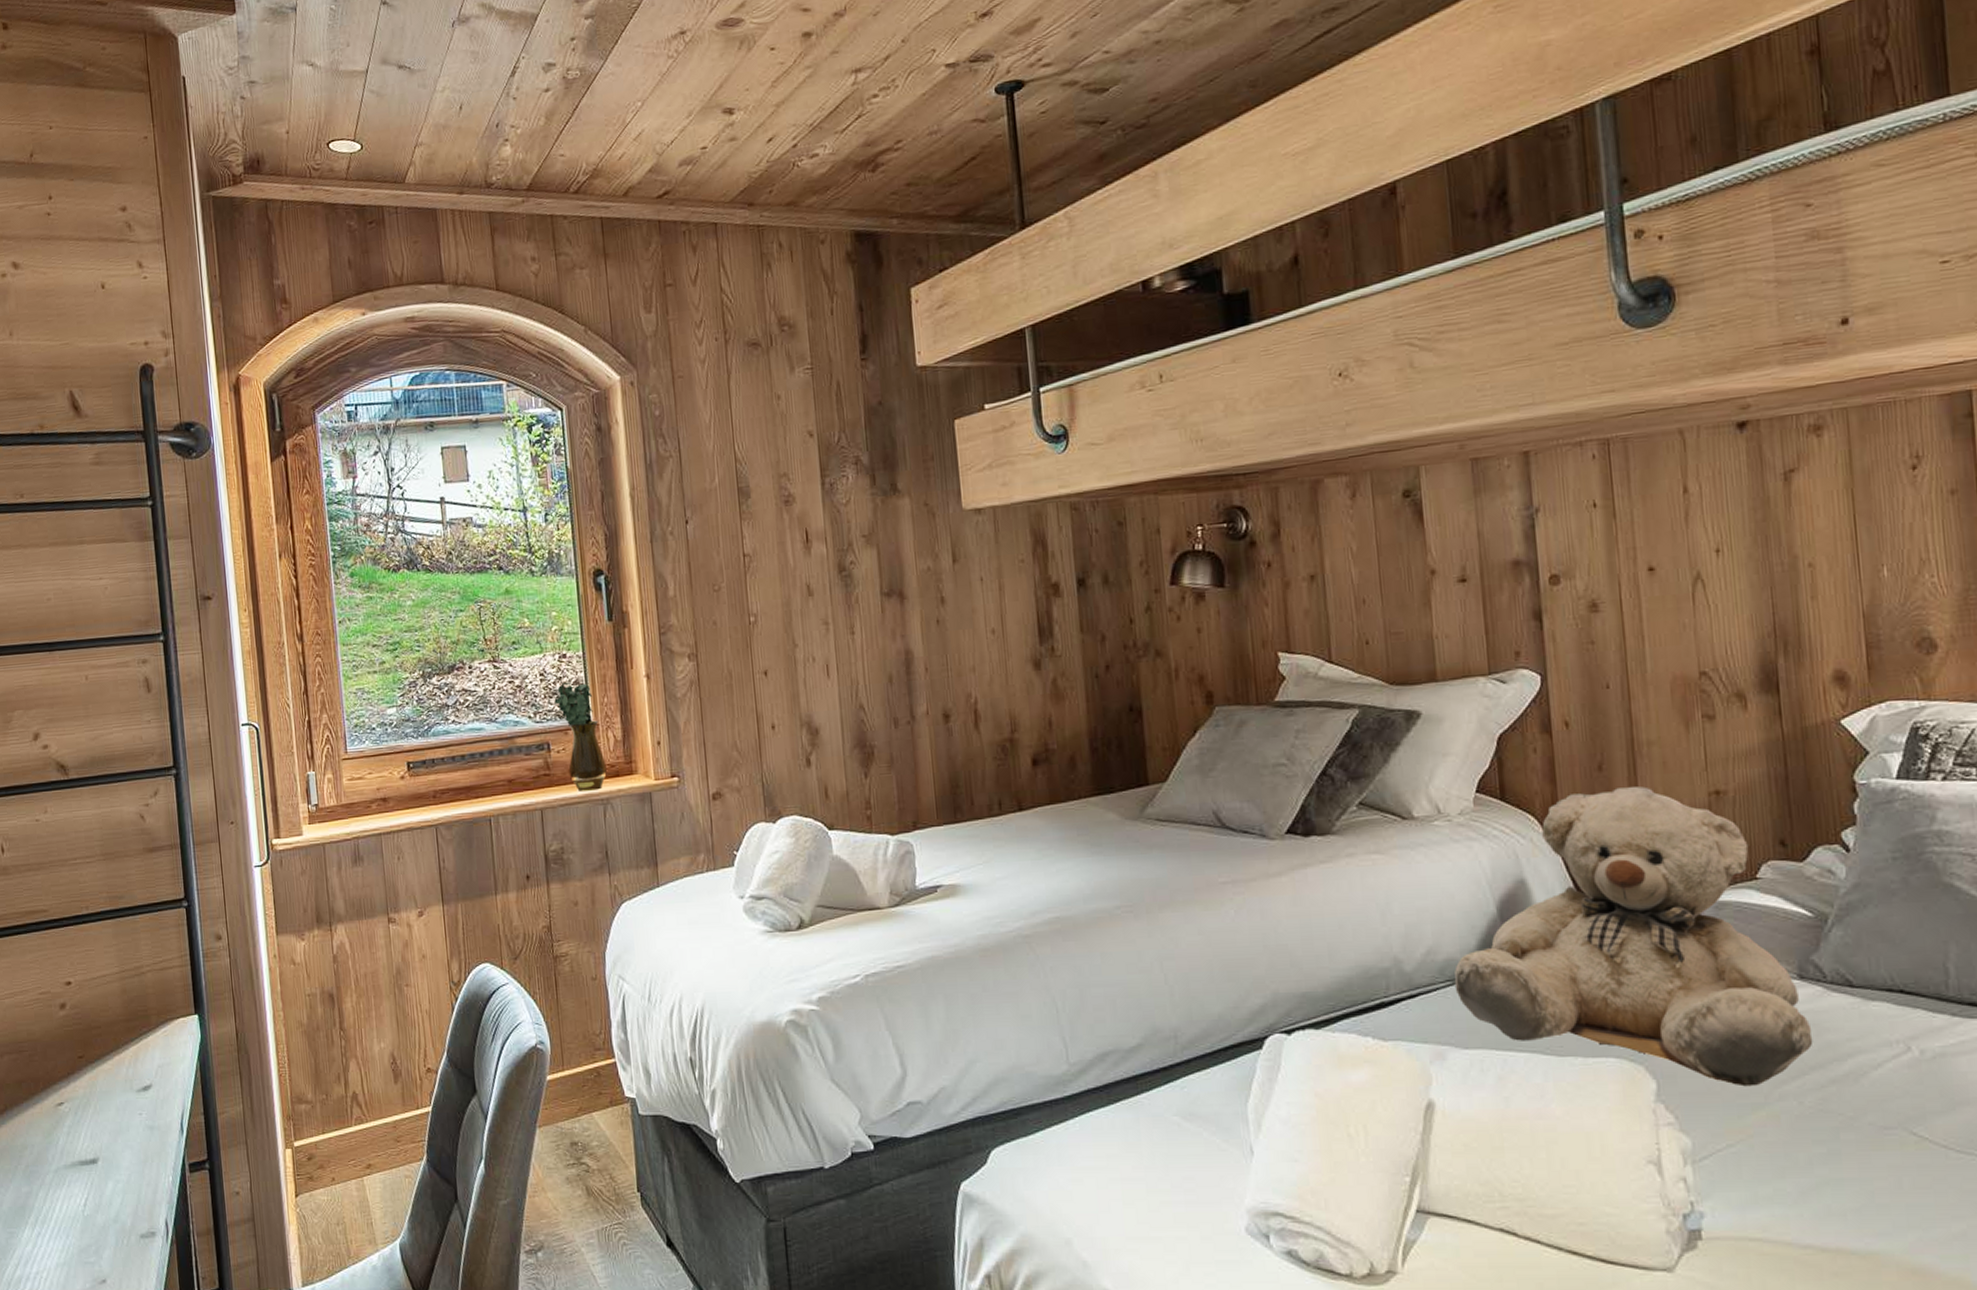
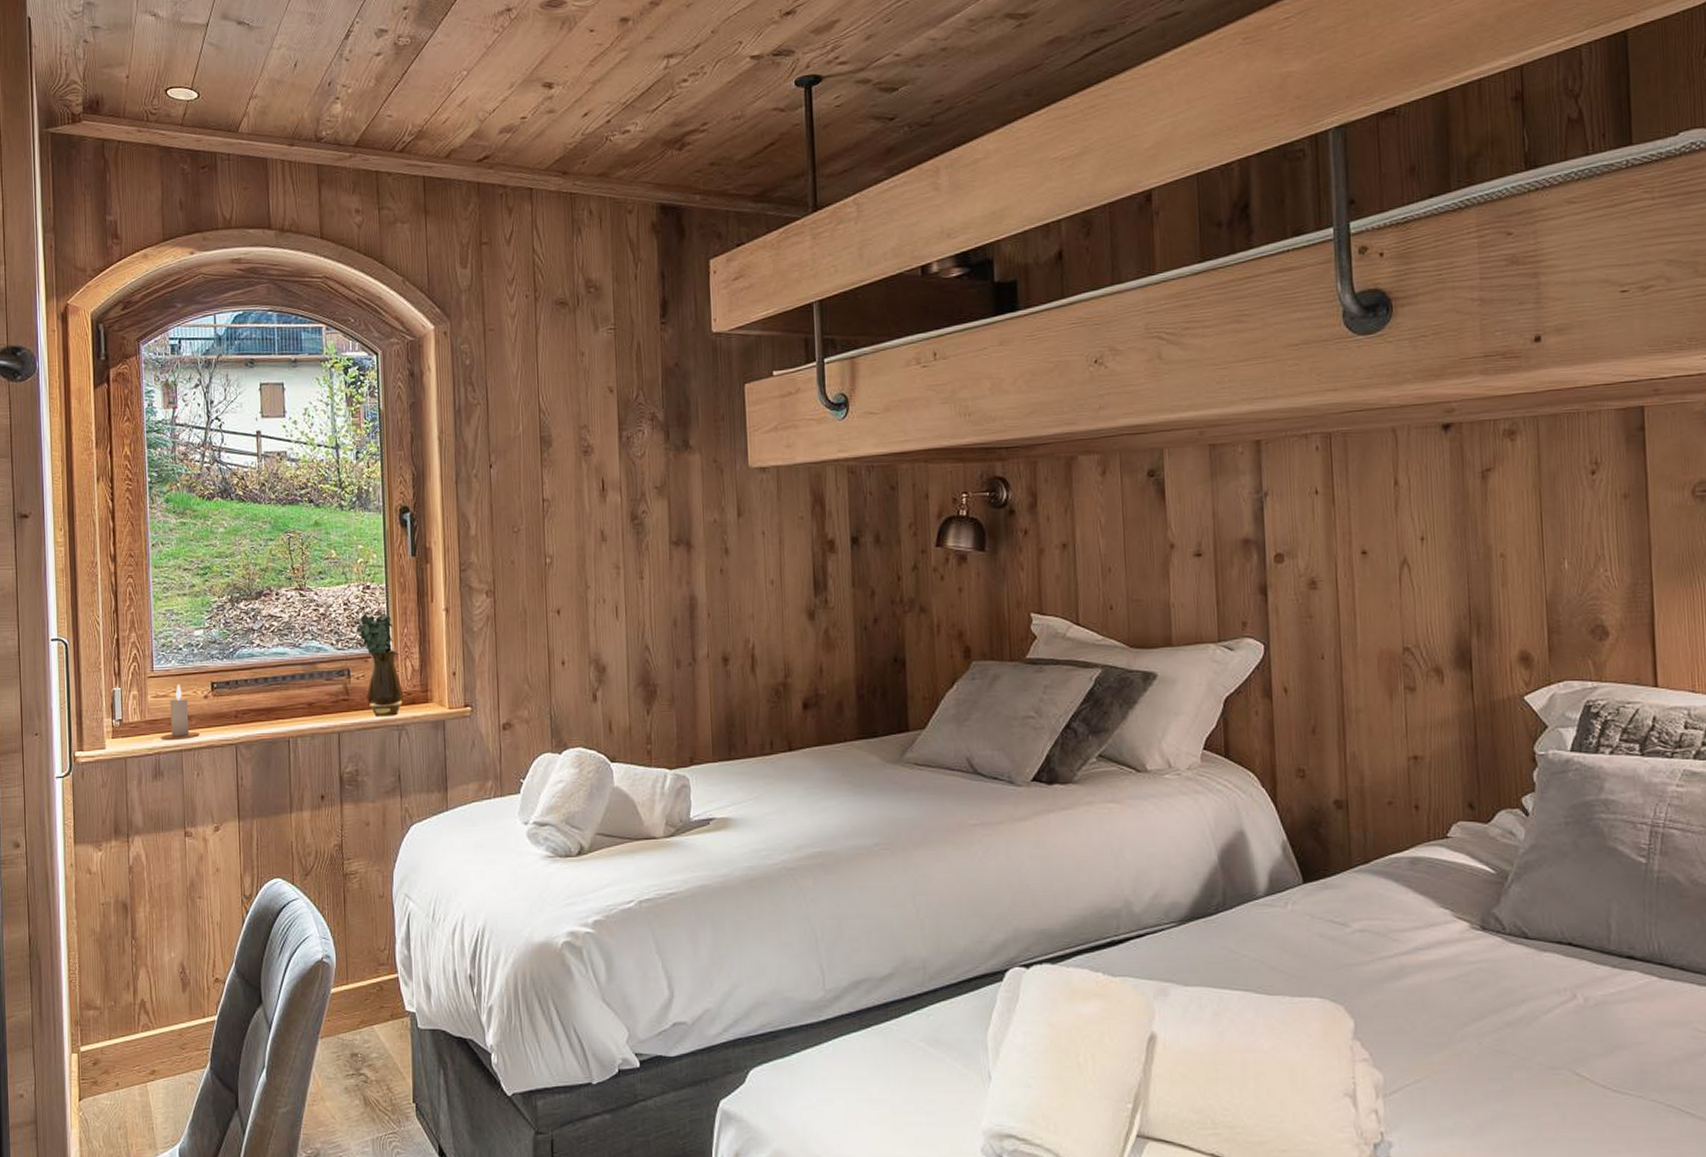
candle: none [358,765,398,825] -> present [161,683,200,741]
teddy bear: present [1454,786,1813,1087] -> none [1178,750,1492,1027]

